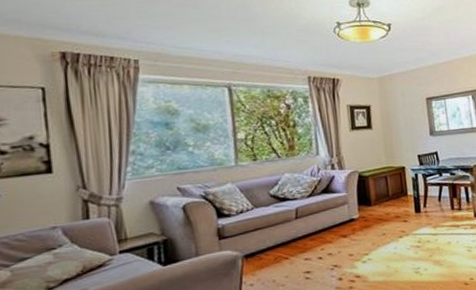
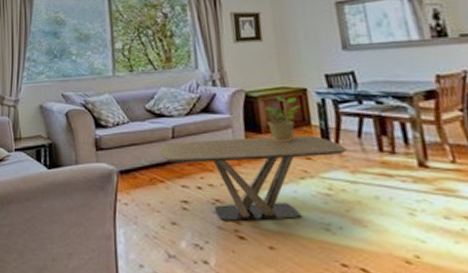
coffee table: none [284,203,431,282] -> present [160,136,347,222]
potted plant: none [372,173,400,211] -> present [262,96,301,141]

